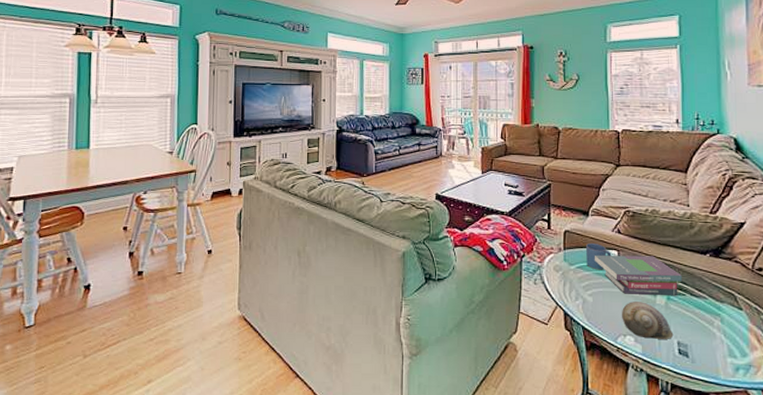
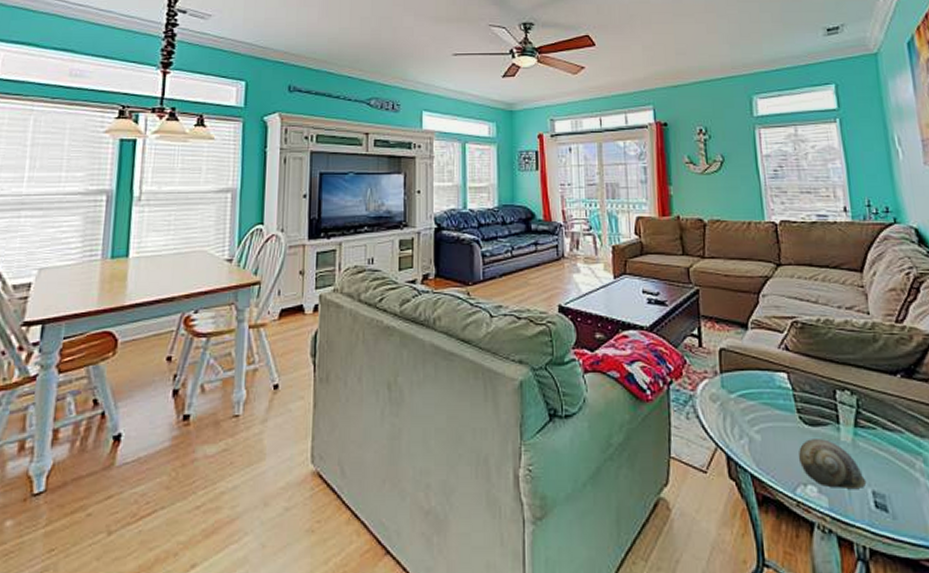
mug: present [585,242,612,270] -> none [746,363,780,399]
books: present [594,254,683,296] -> none [758,378,871,431]

